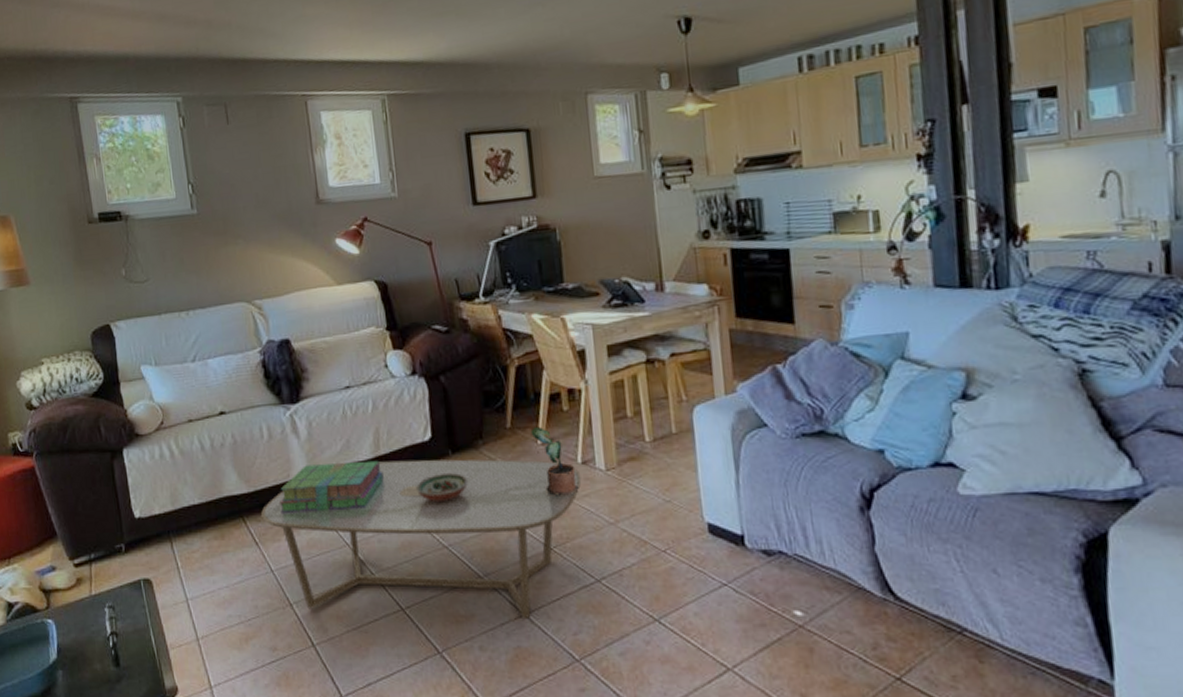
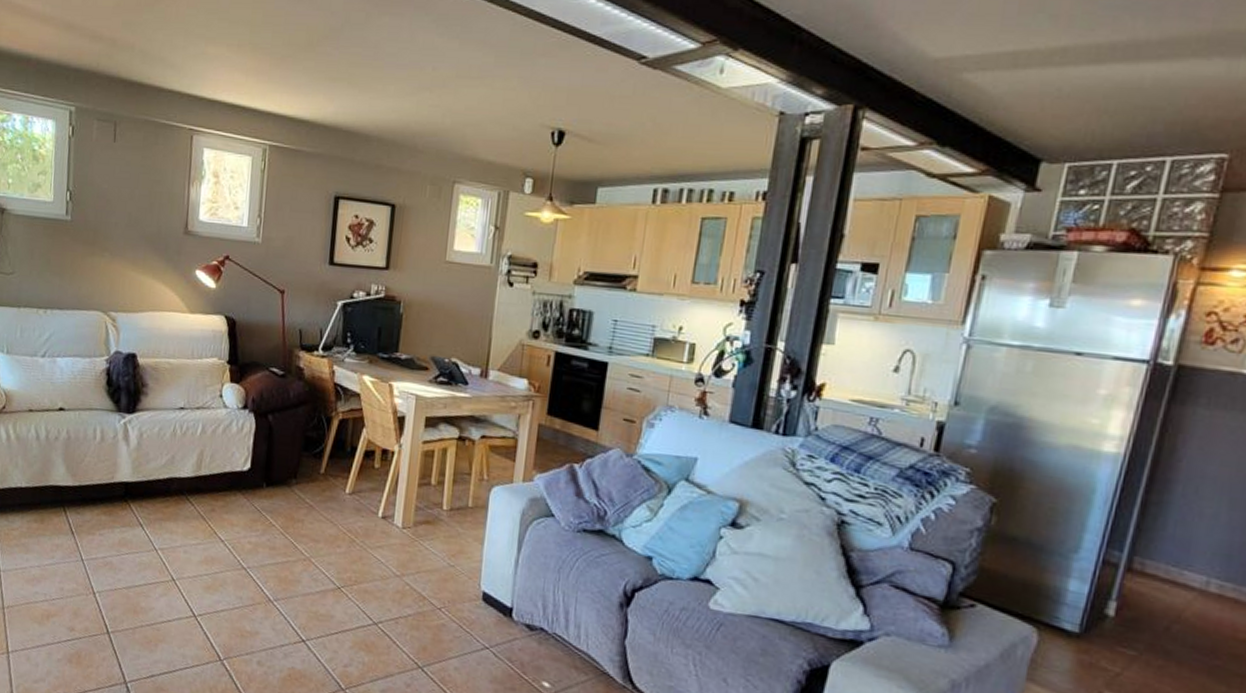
coffee table: present [261,459,582,620] -> none [81,481,379,646]
stack of books: present [280,460,384,513] -> none [99,471,200,520]
decorative bowl: present [415,473,469,501] -> none [227,502,277,528]
potted plant: present [530,426,579,497] -> none [341,476,375,545]

